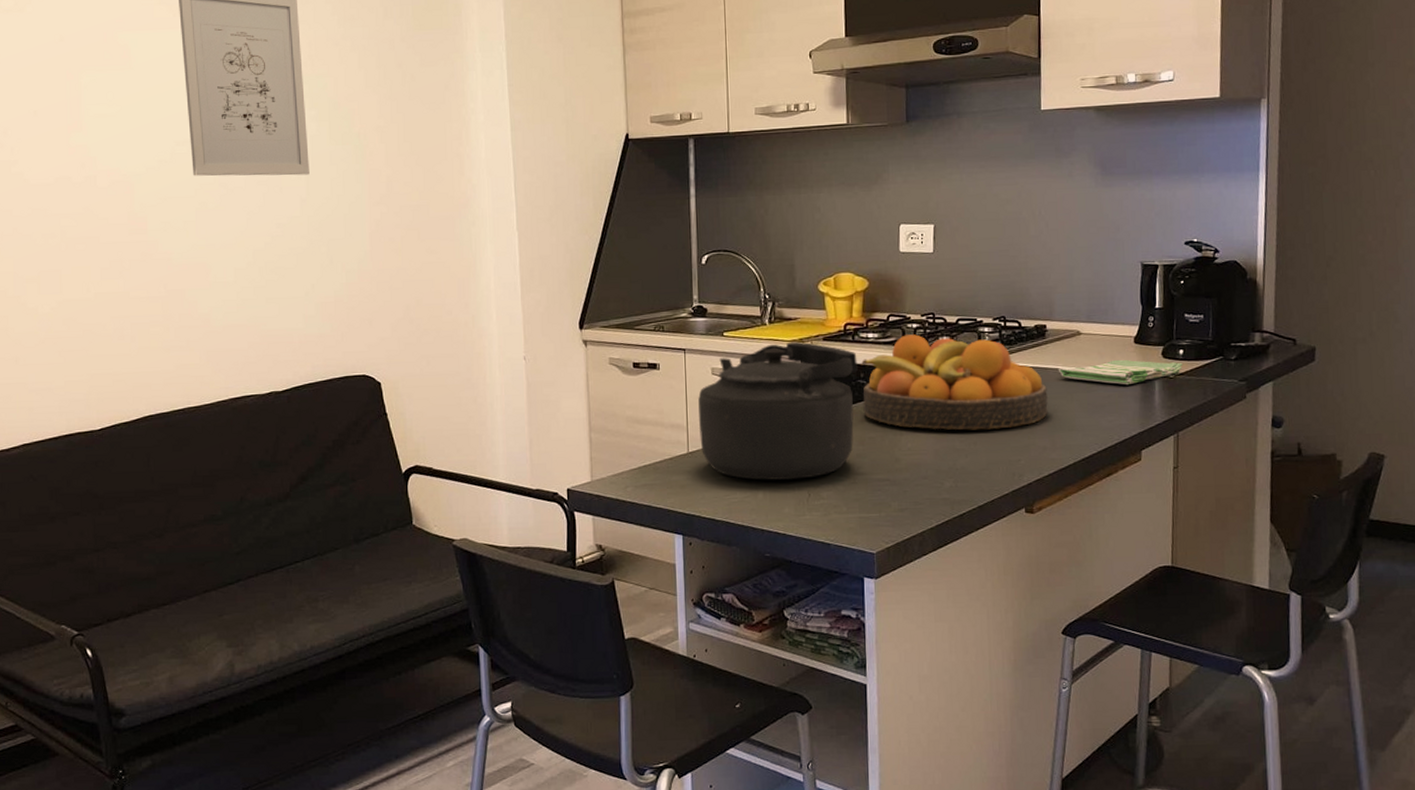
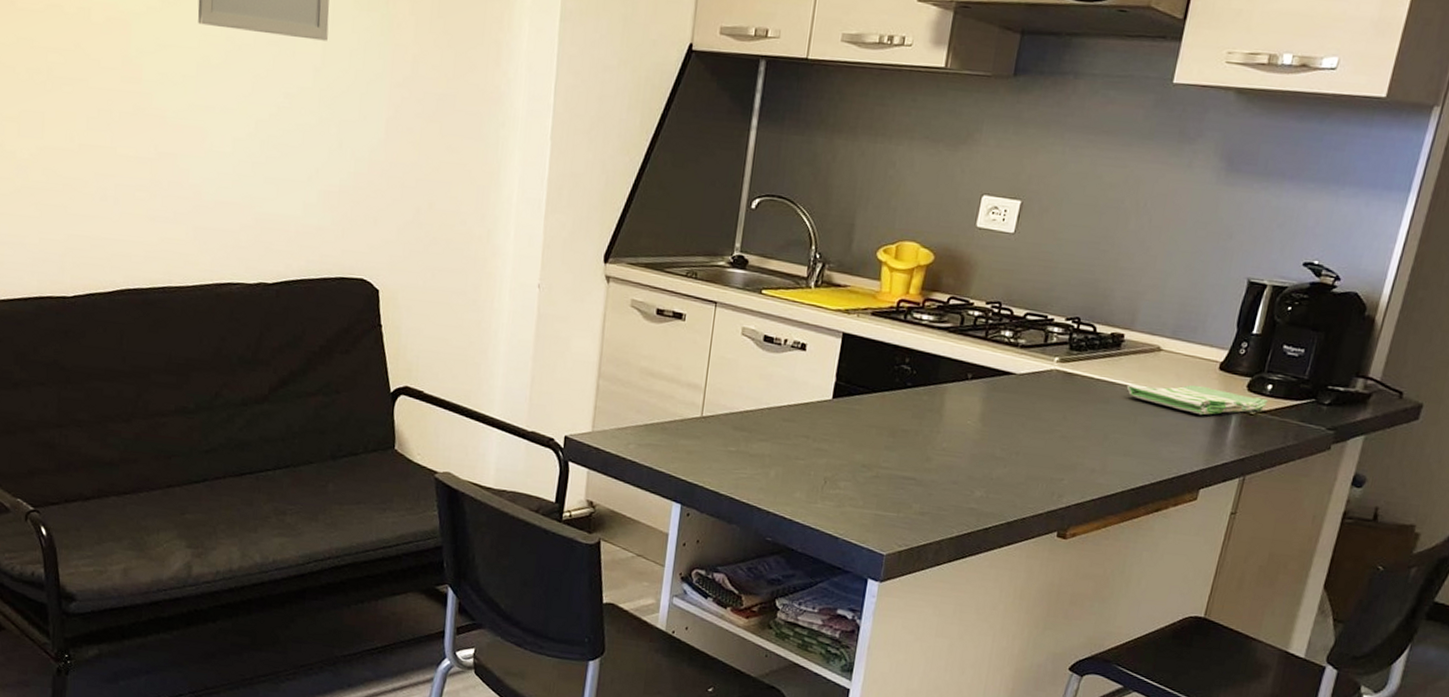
kettle: present [698,341,858,480] -> none [716,311,906,464]
fruit bowl: present [860,334,1048,430] -> none [901,322,1110,443]

